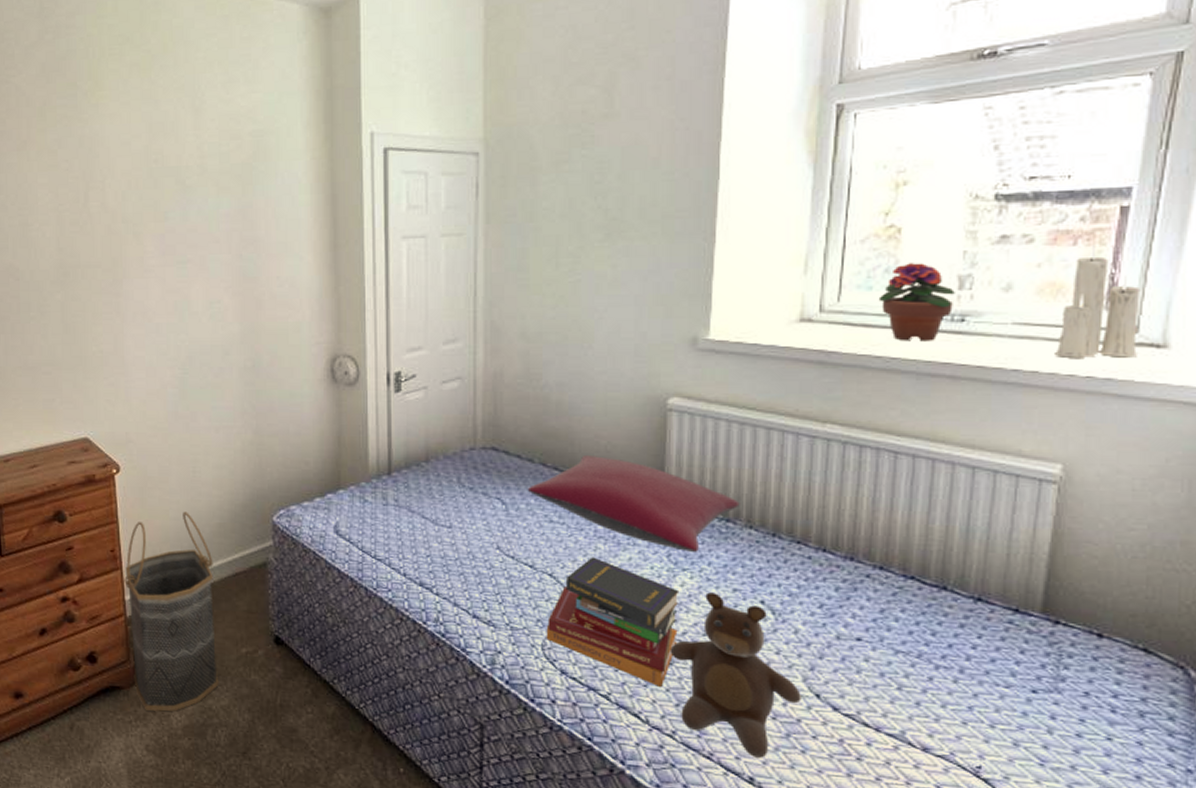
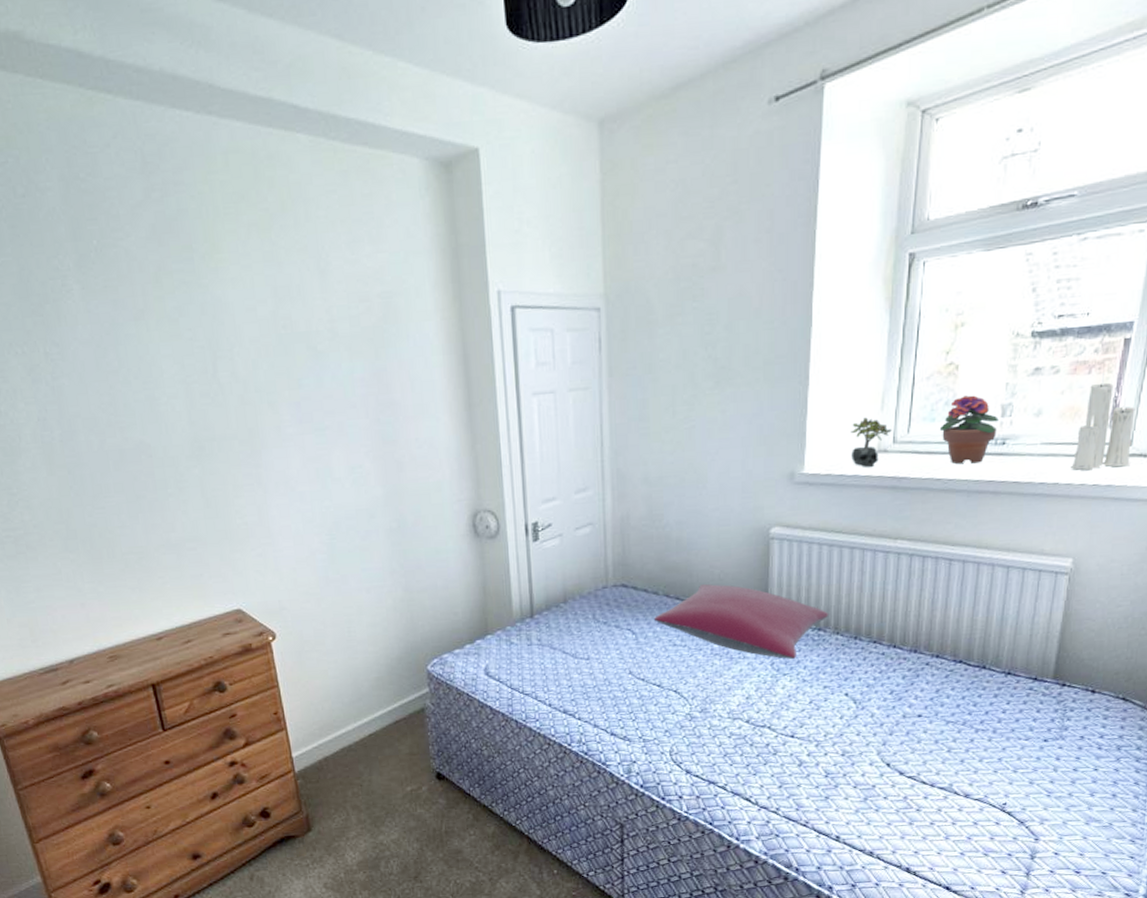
basket: present [124,511,219,712] -> none [290,669,388,853]
books: present [546,557,680,687] -> none [673,672,781,774]
teddy bear: present [669,592,801,758] -> none [774,691,876,820]
succulent plant: none [766,281,818,338] -> present [850,417,892,468]

